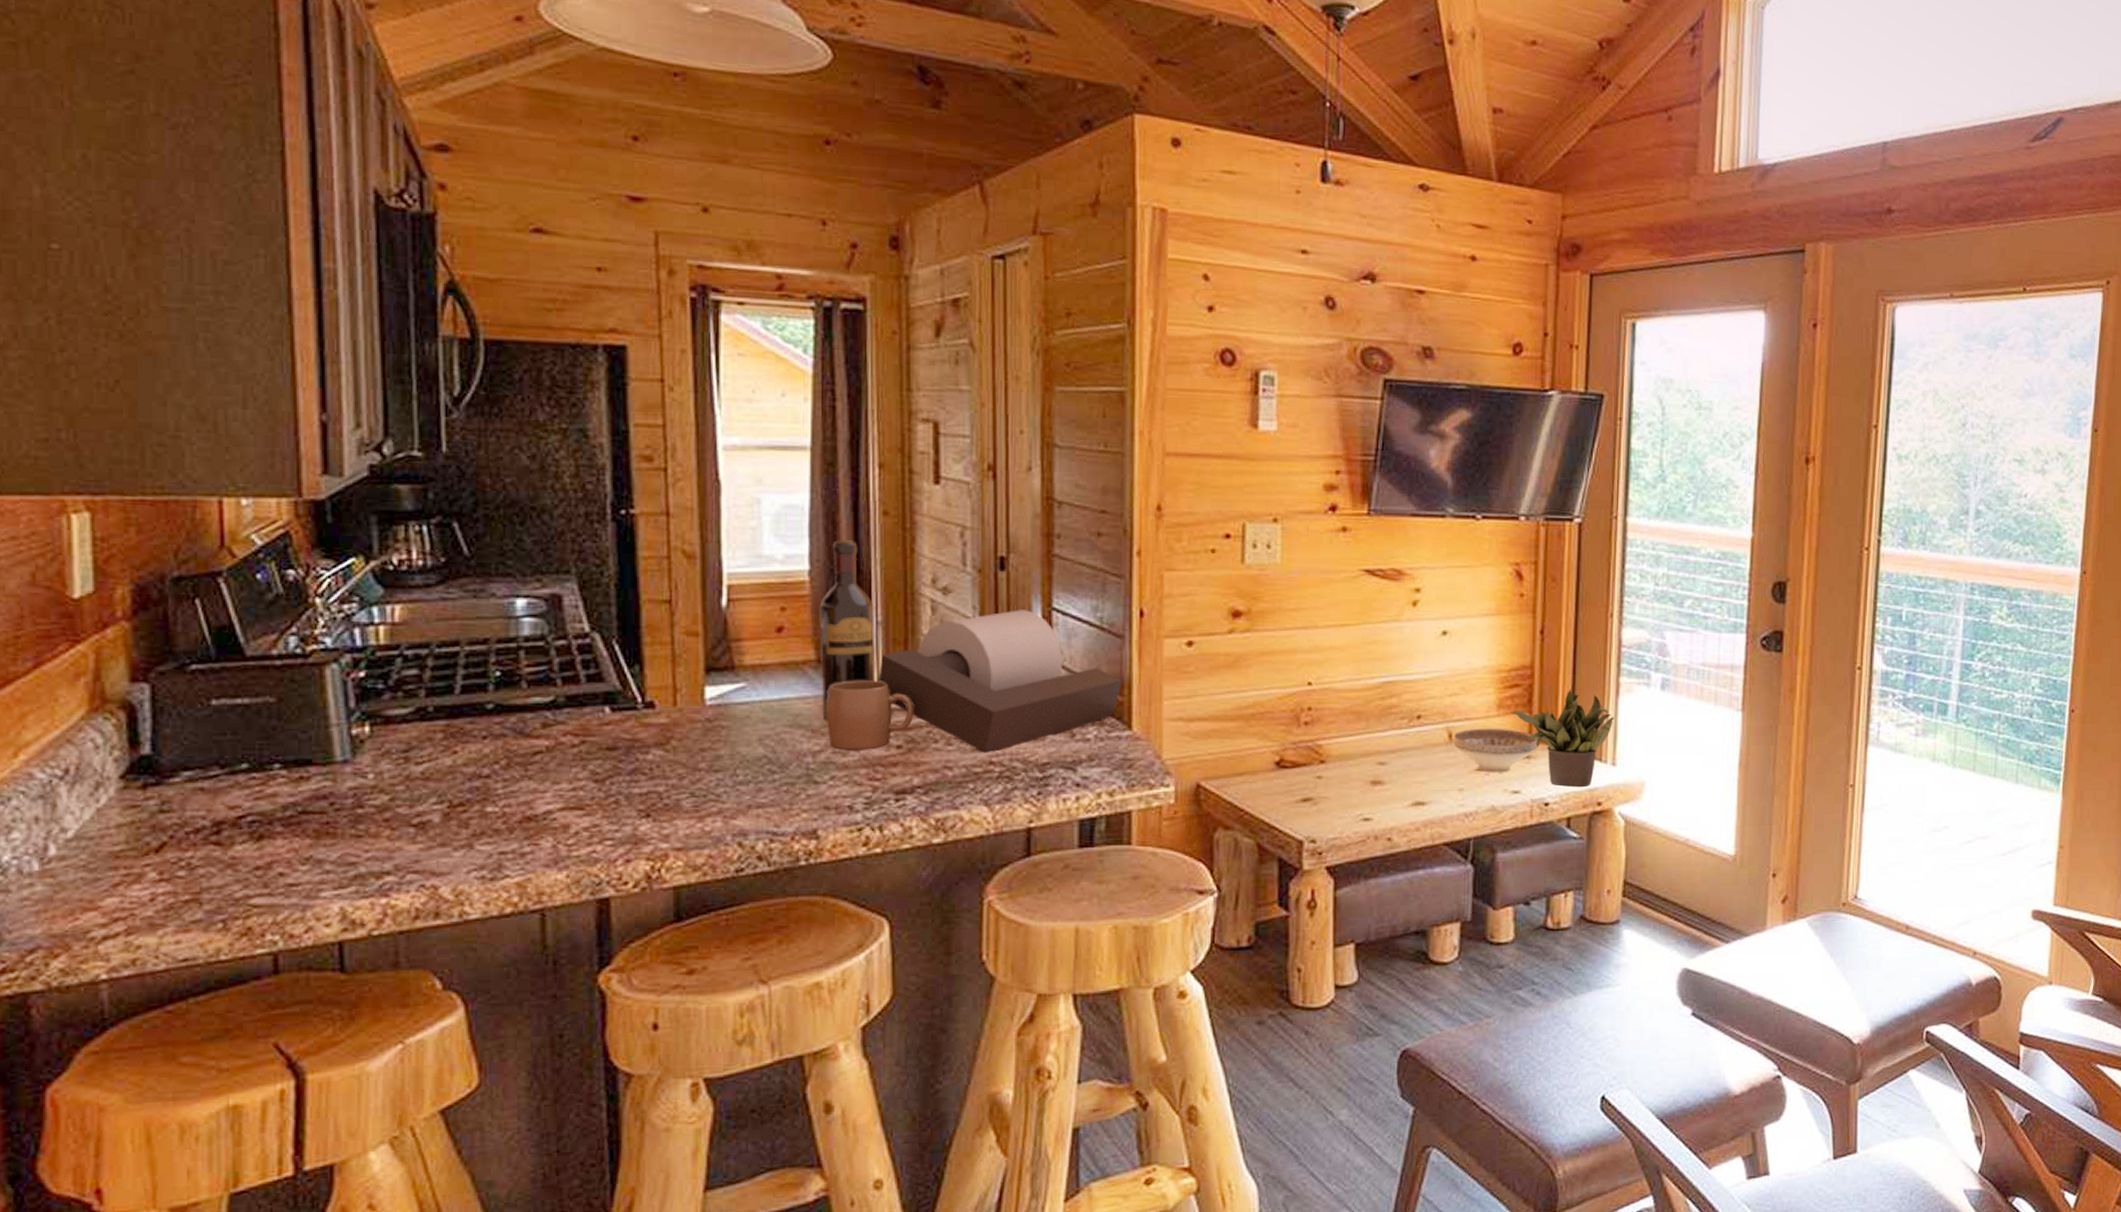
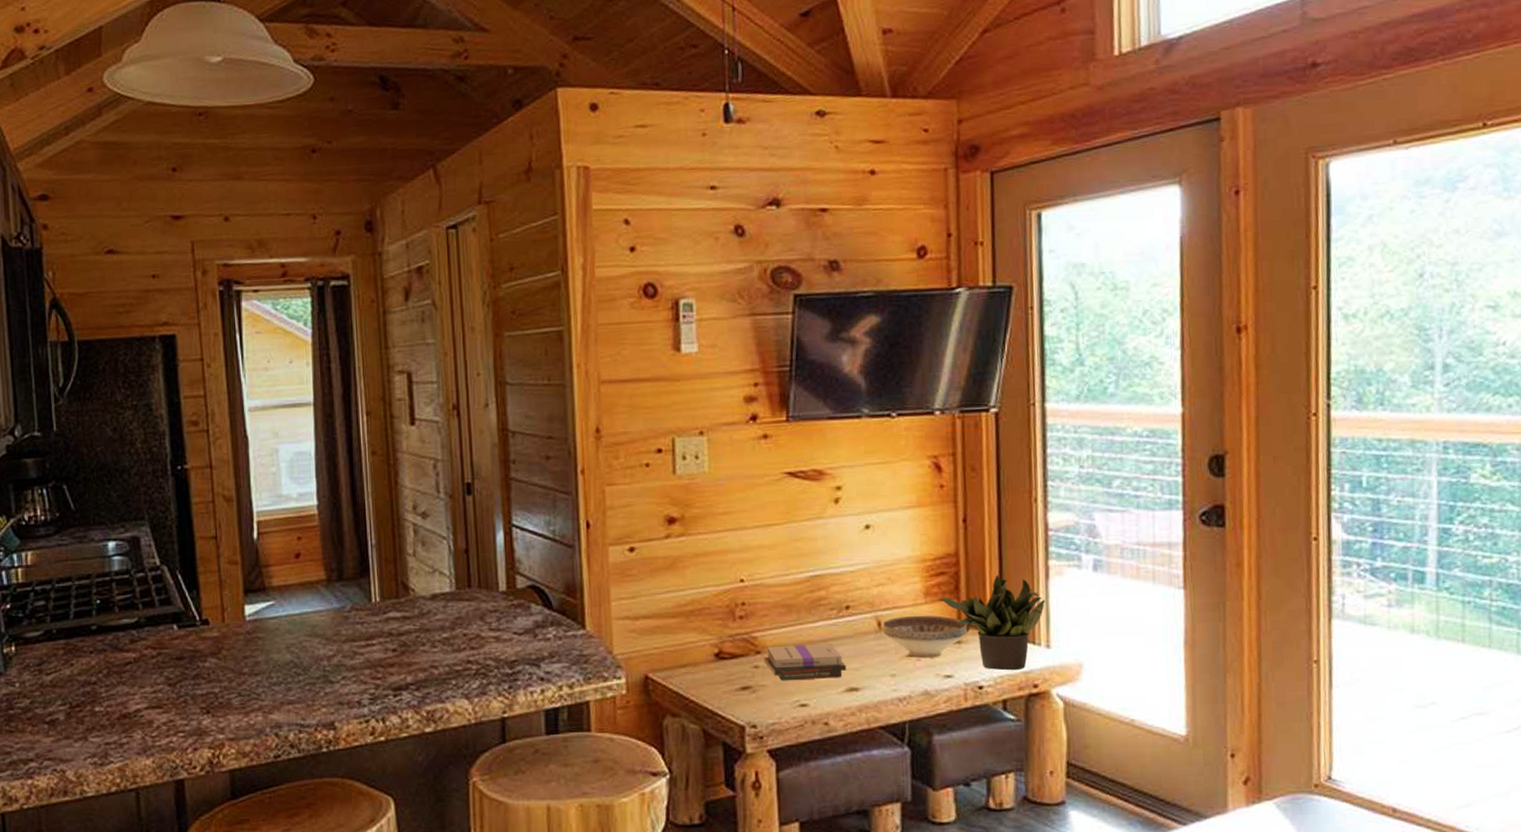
wine bottle: present [819,540,874,720] -> none [327,478,372,630]
mug: present [827,680,913,750] -> none [336,594,404,654]
paper towel holder: present [877,610,1122,753] -> none [374,528,575,654]
books: none [1328,754,1413,793] -> present [763,643,846,681]

